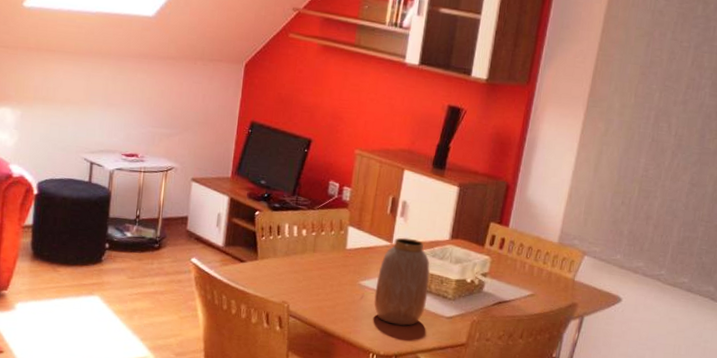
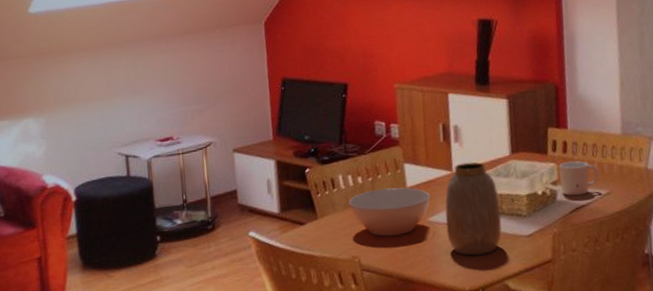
bowl: none [289,244,367,291] -> present [348,187,431,237]
mug: none [489,257,528,292] -> present [559,160,599,196]

